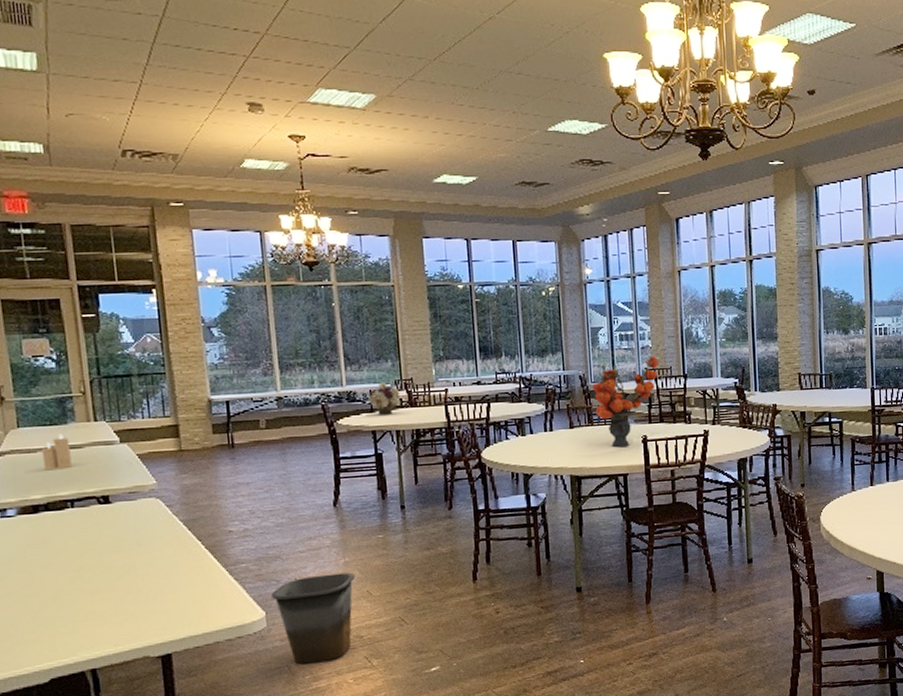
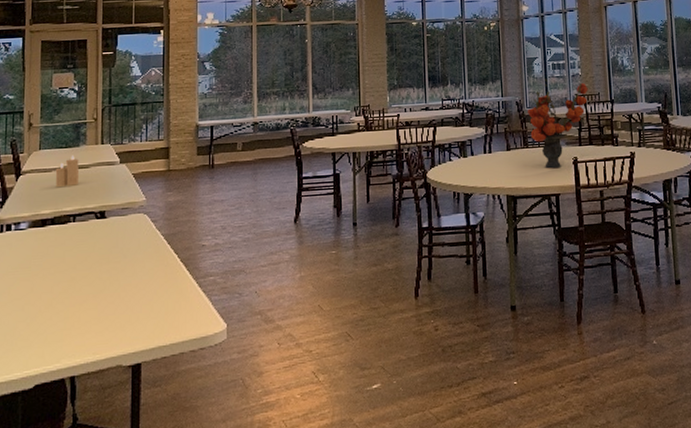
waste bin: present [271,572,355,665] -> none [234,287,309,378]
flower arrangement: present [368,382,400,415] -> none [331,108,358,139]

